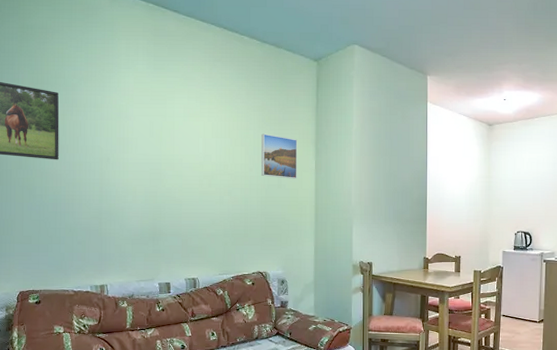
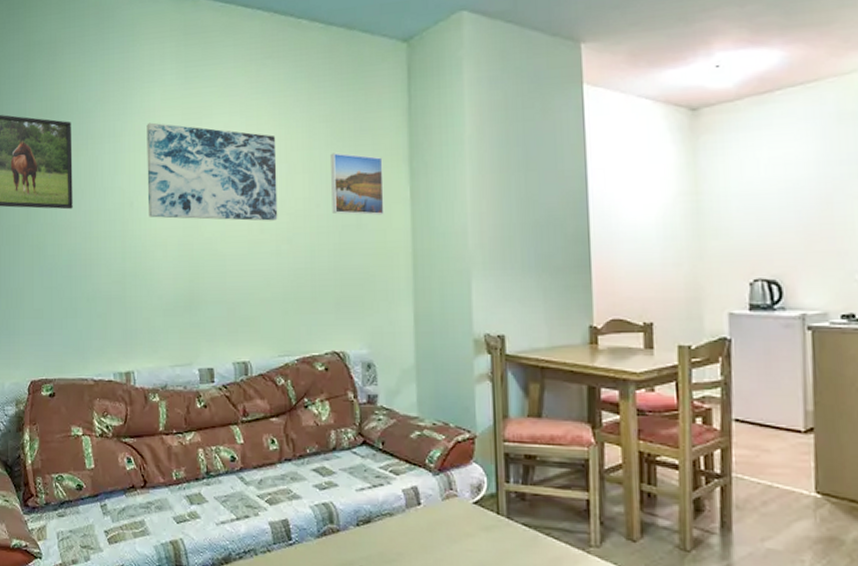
wall art: none [121,99,222,178] -> present [147,122,278,221]

